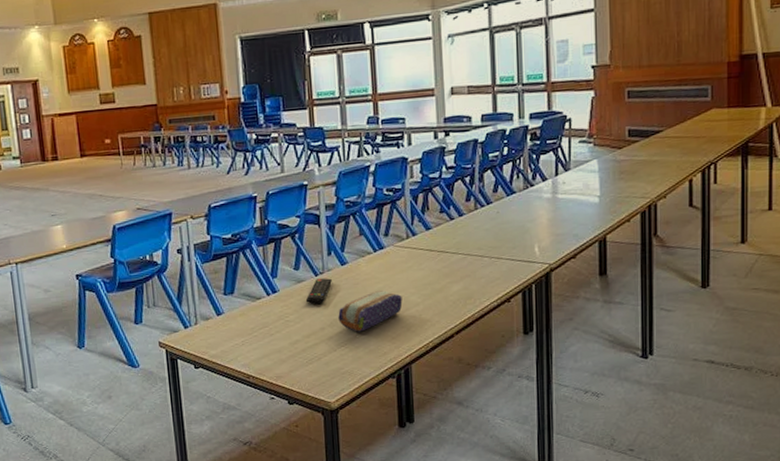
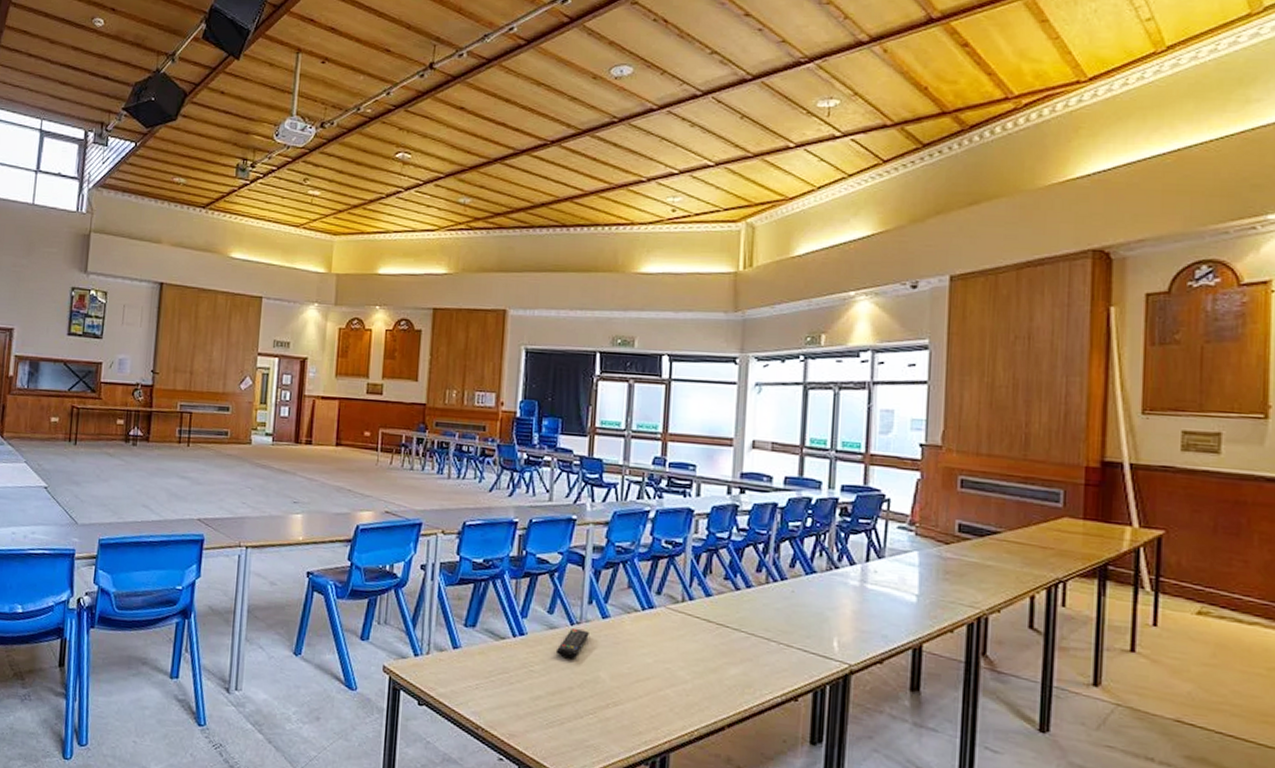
pencil case: present [338,289,403,332] -> none [590,655,669,701]

